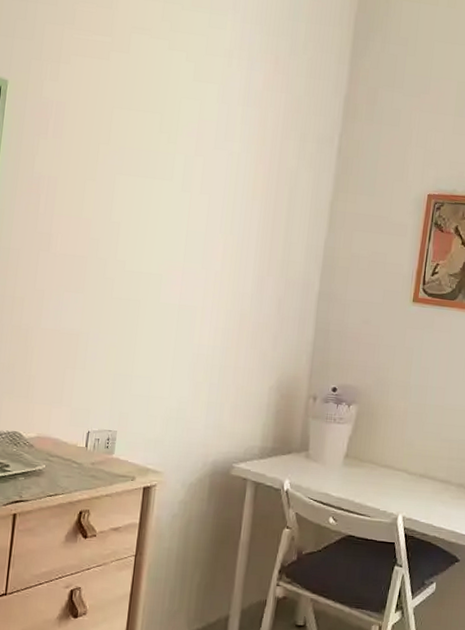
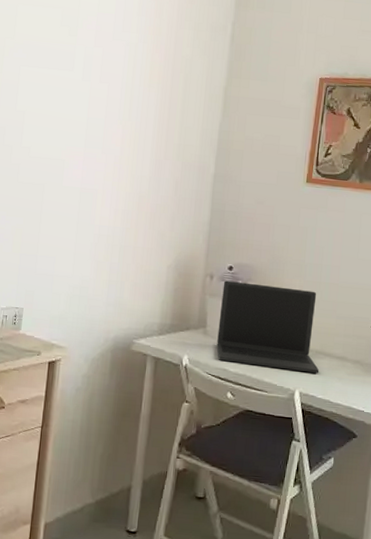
laptop: none [319,402,423,498] -> present [216,280,320,374]

